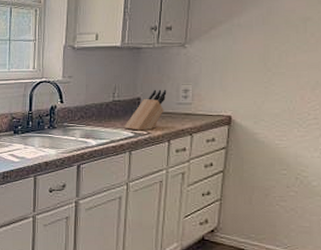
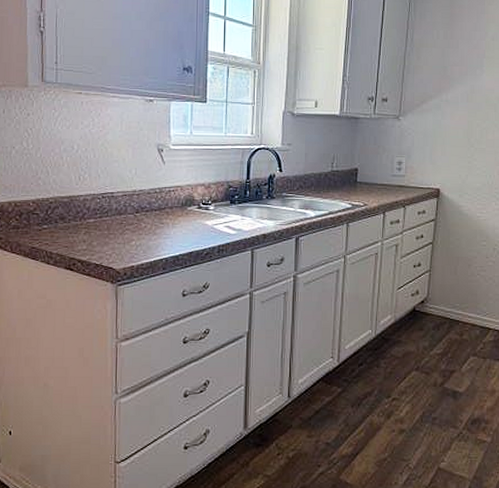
knife block: present [124,89,167,131] -> none [342,160,382,202]

